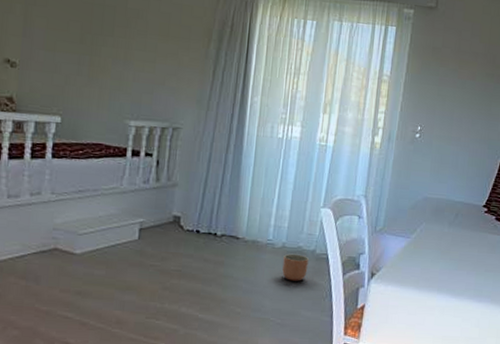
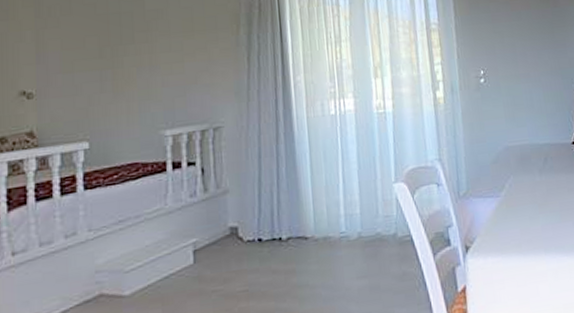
planter: present [282,253,309,281] -> none [362,242,393,276]

